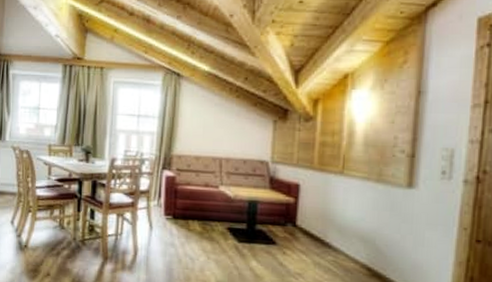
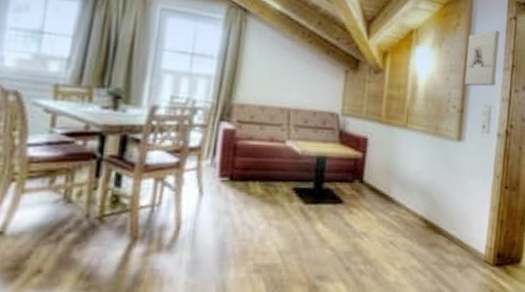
wall sculpture: none [415,62,466,129] -> present [464,30,500,86]

